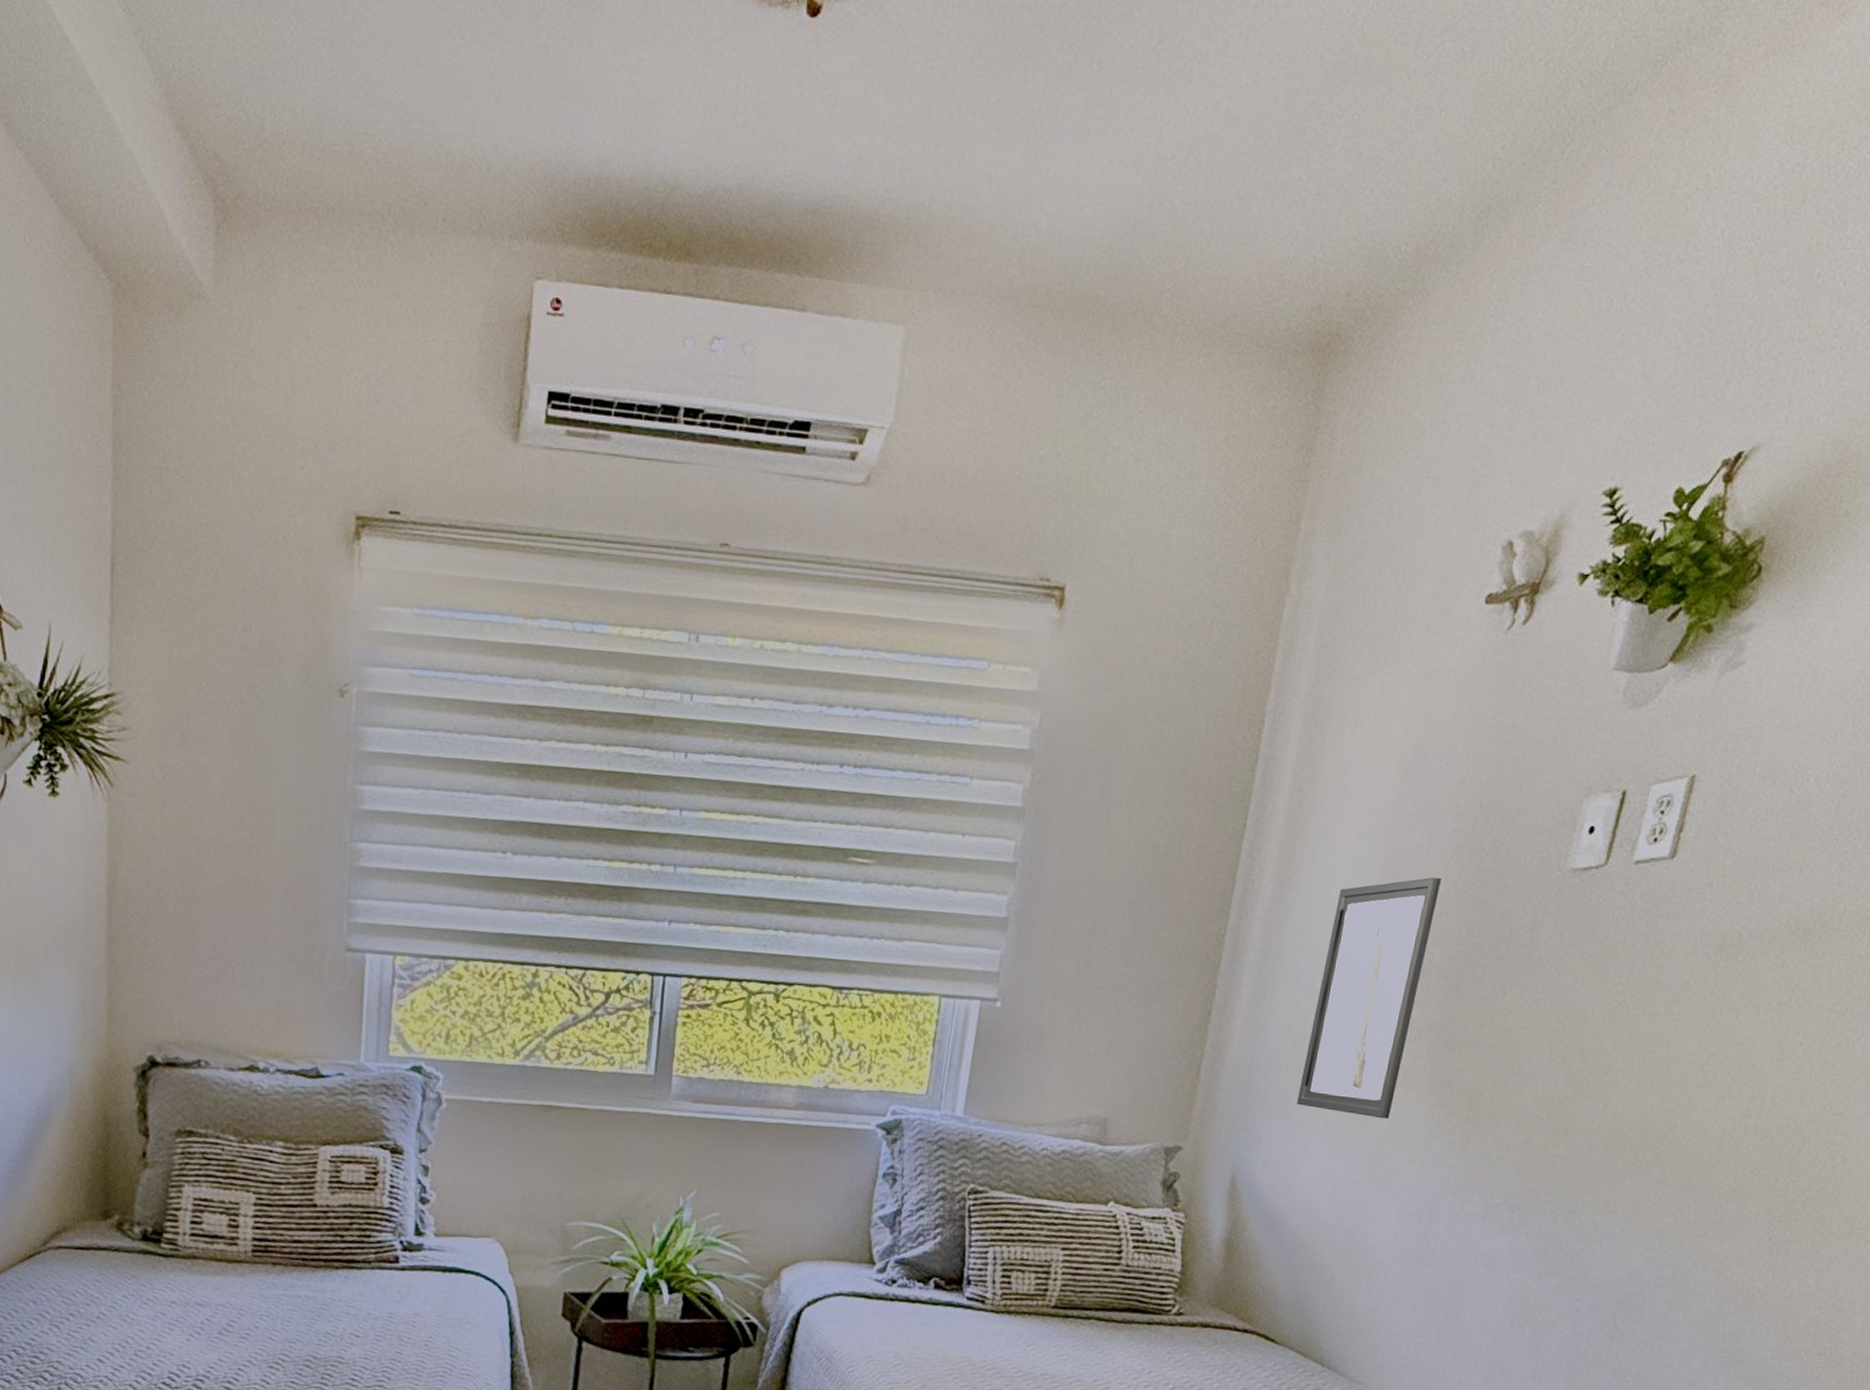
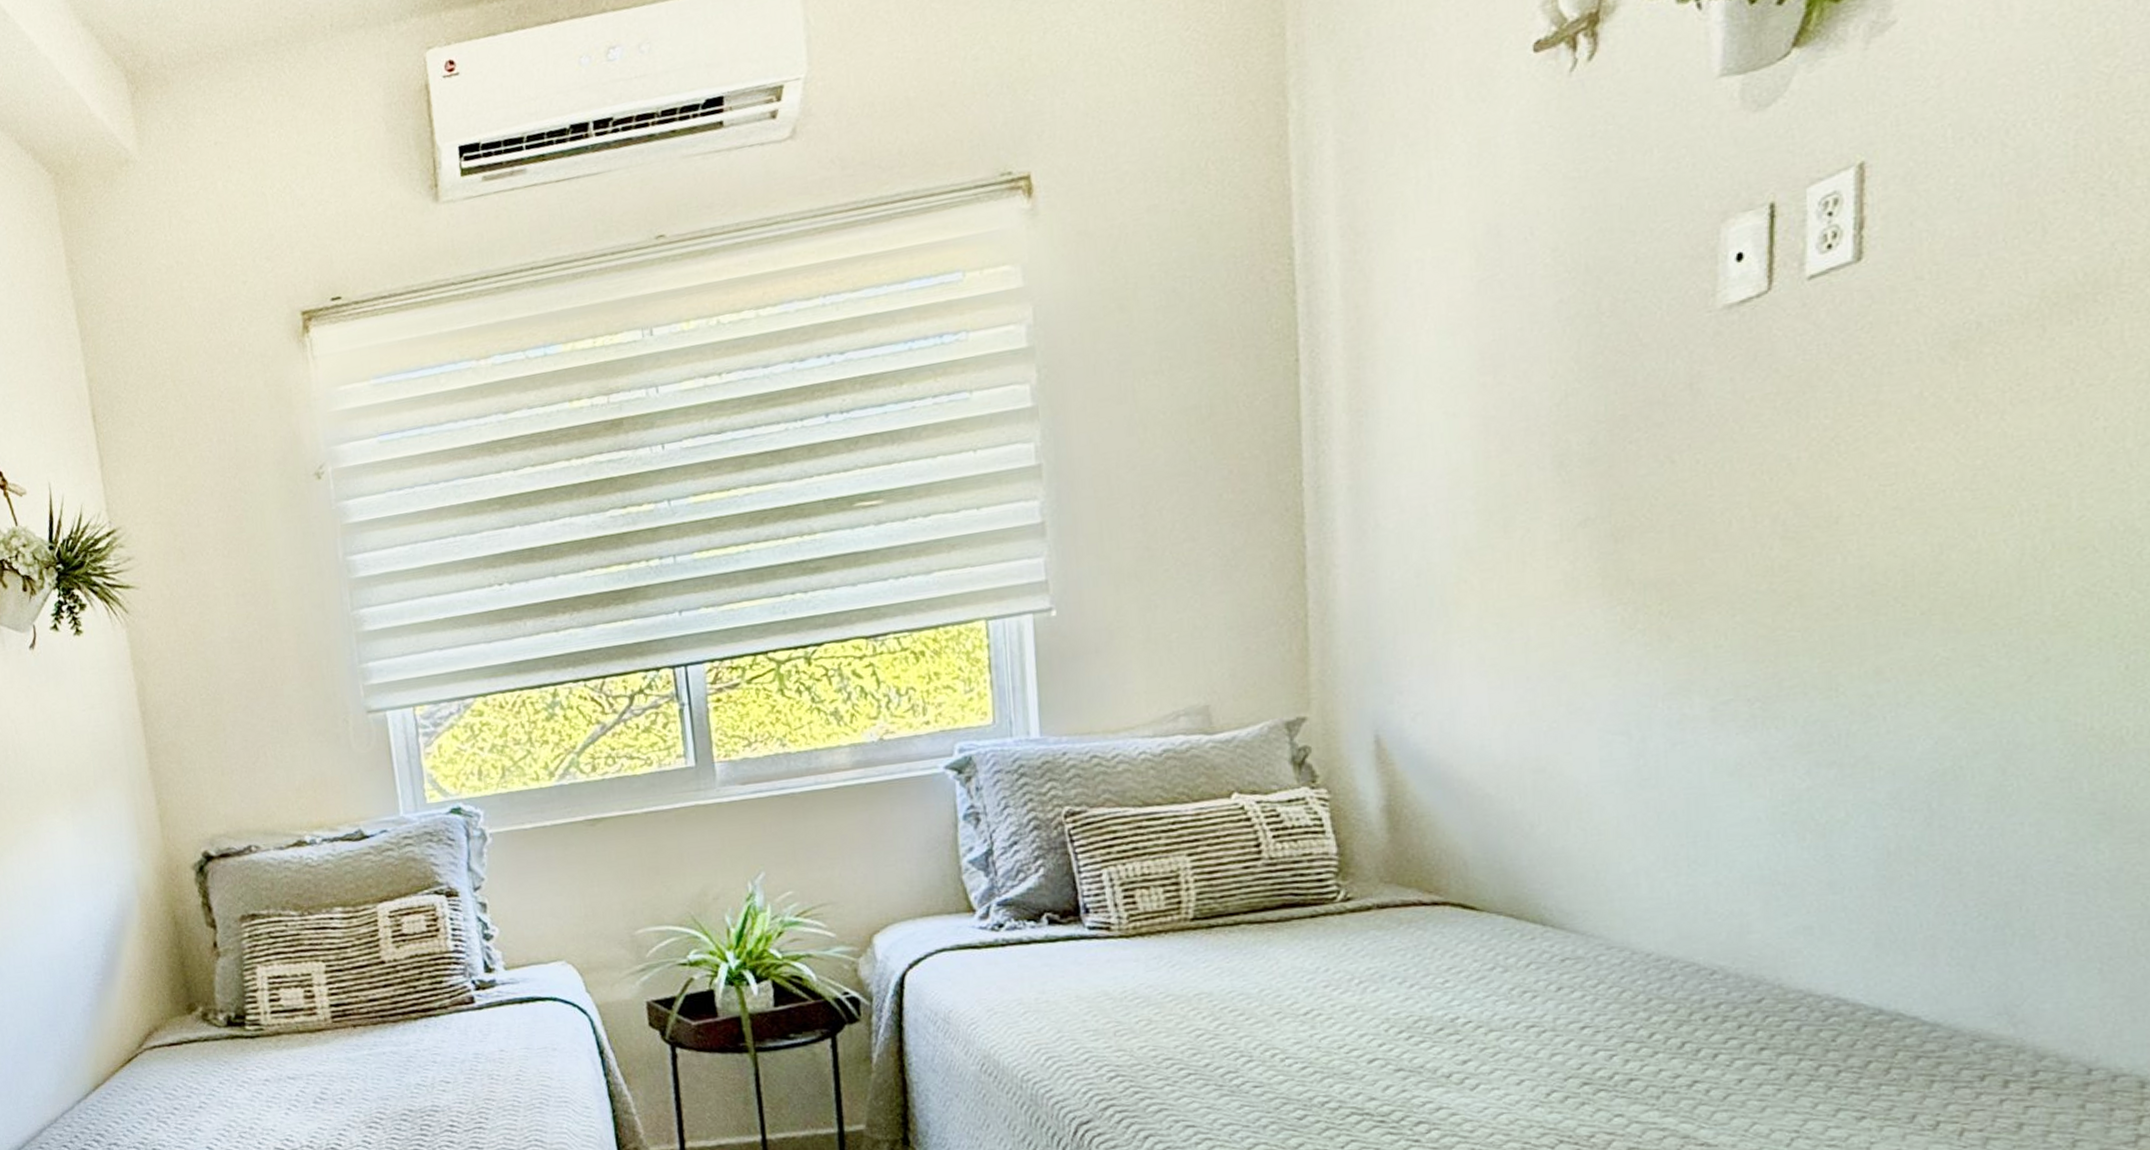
wall art: present [1297,877,1441,1120] -> none [1431,356,1559,643]

